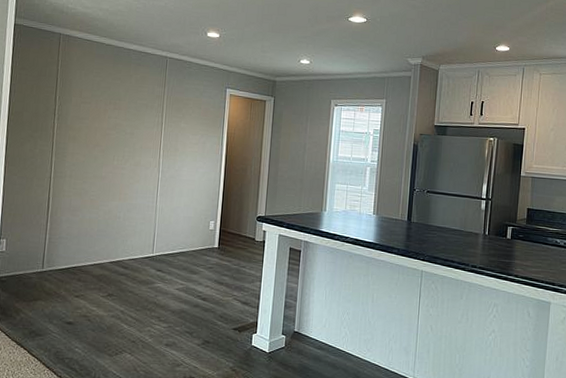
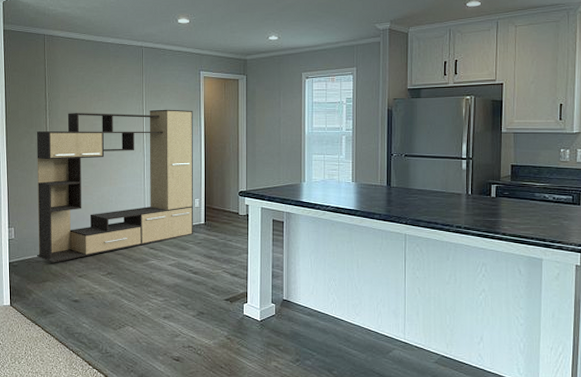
media console: none [29,119,216,280] -> present [36,109,194,263]

